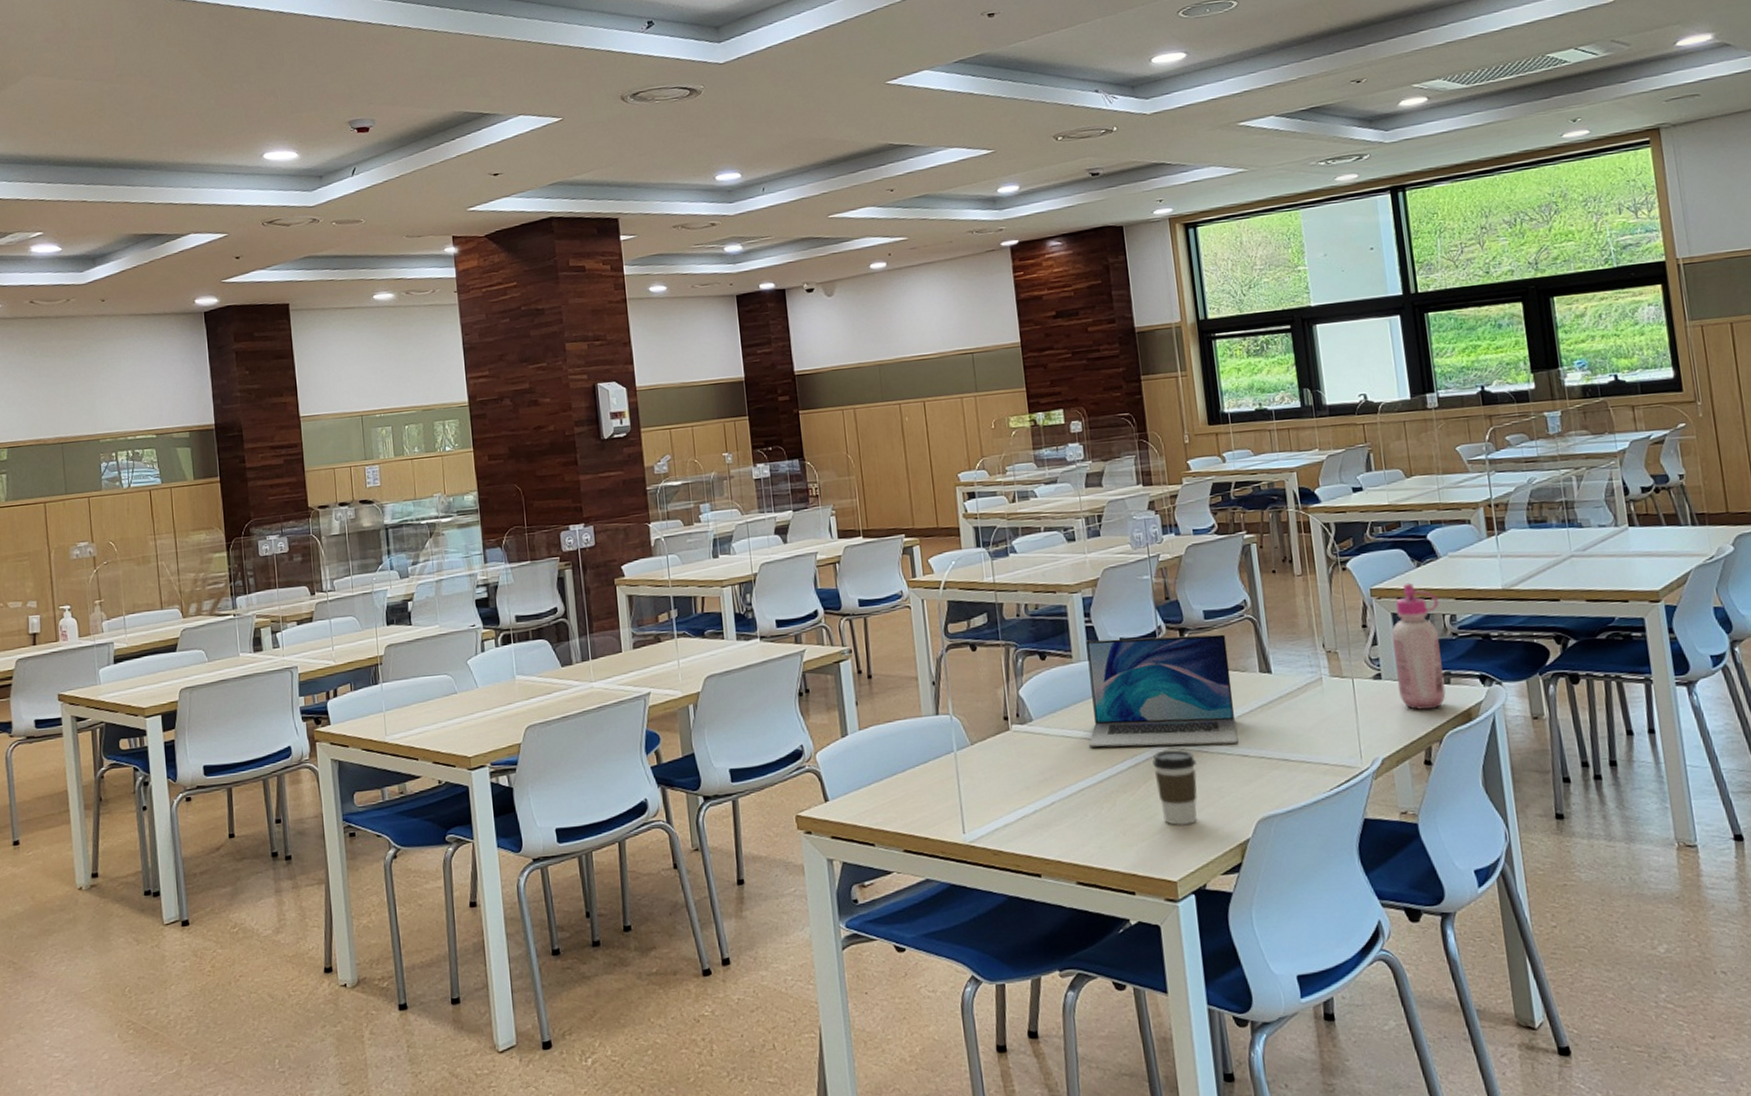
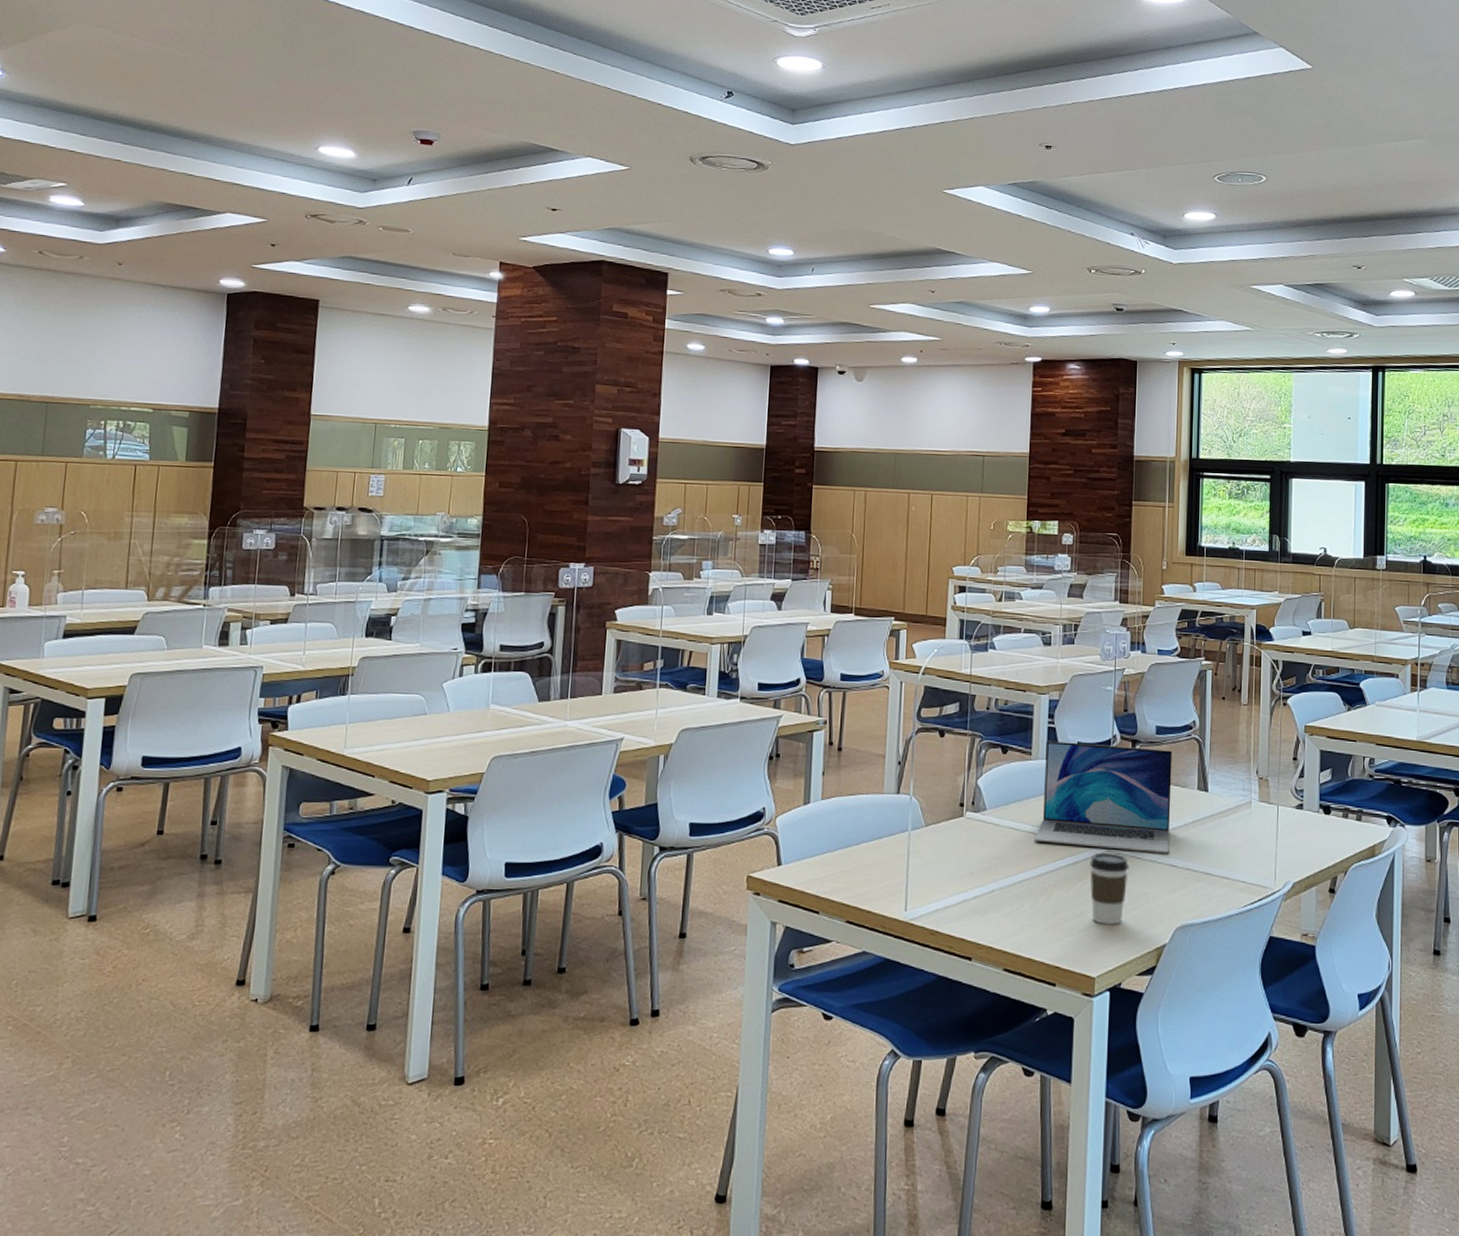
glue bottle: present [1391,582,1446,710] -> none [1317,724,1362,842]

